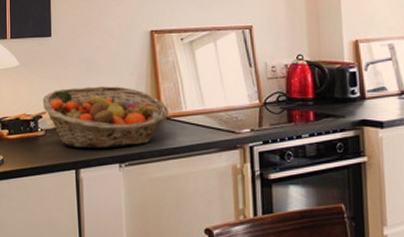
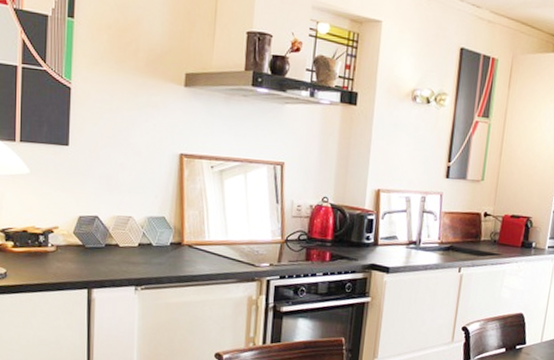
fruit basket: present [42,86,169,149] -> none [54,204,191,271]

